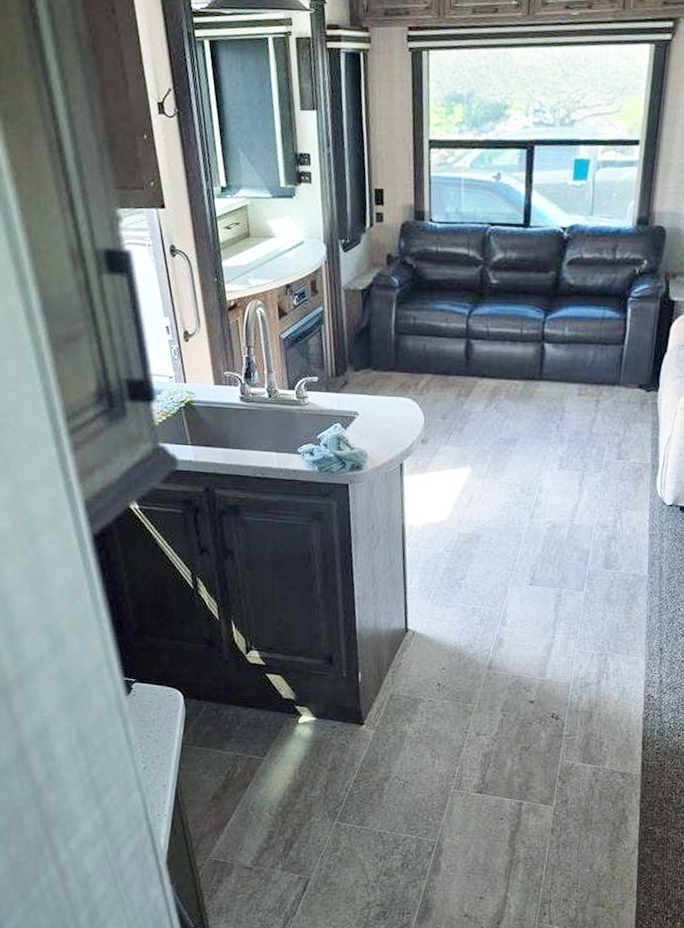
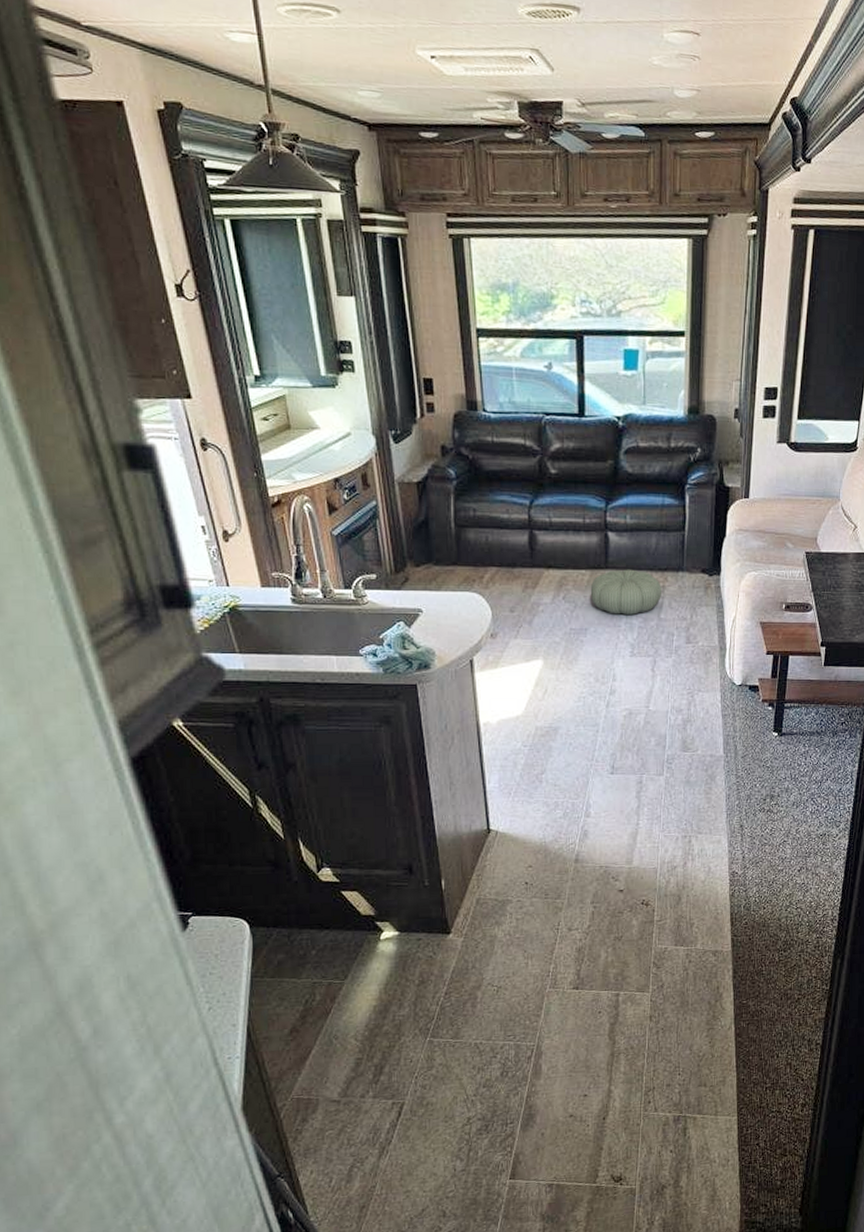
pouf: none [522,381,596,428] -> present [590,569,661,615]

